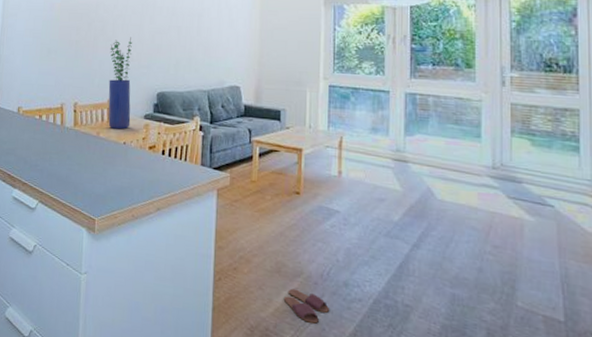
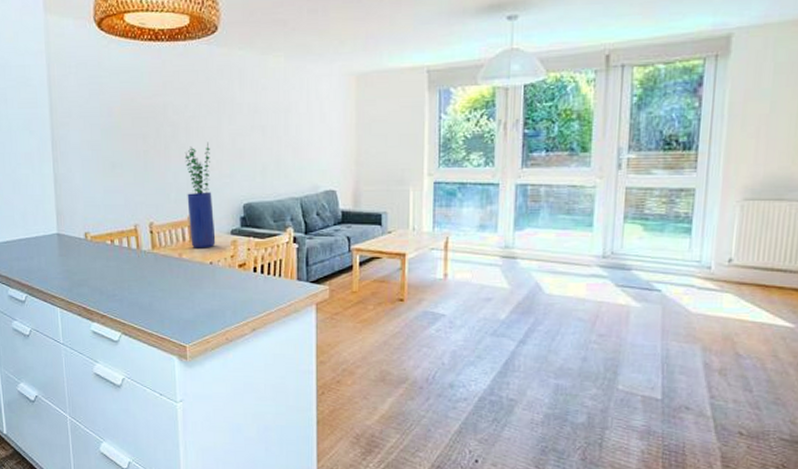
slippers: present [283,288,329,324] -> none [388,395,434,426]

